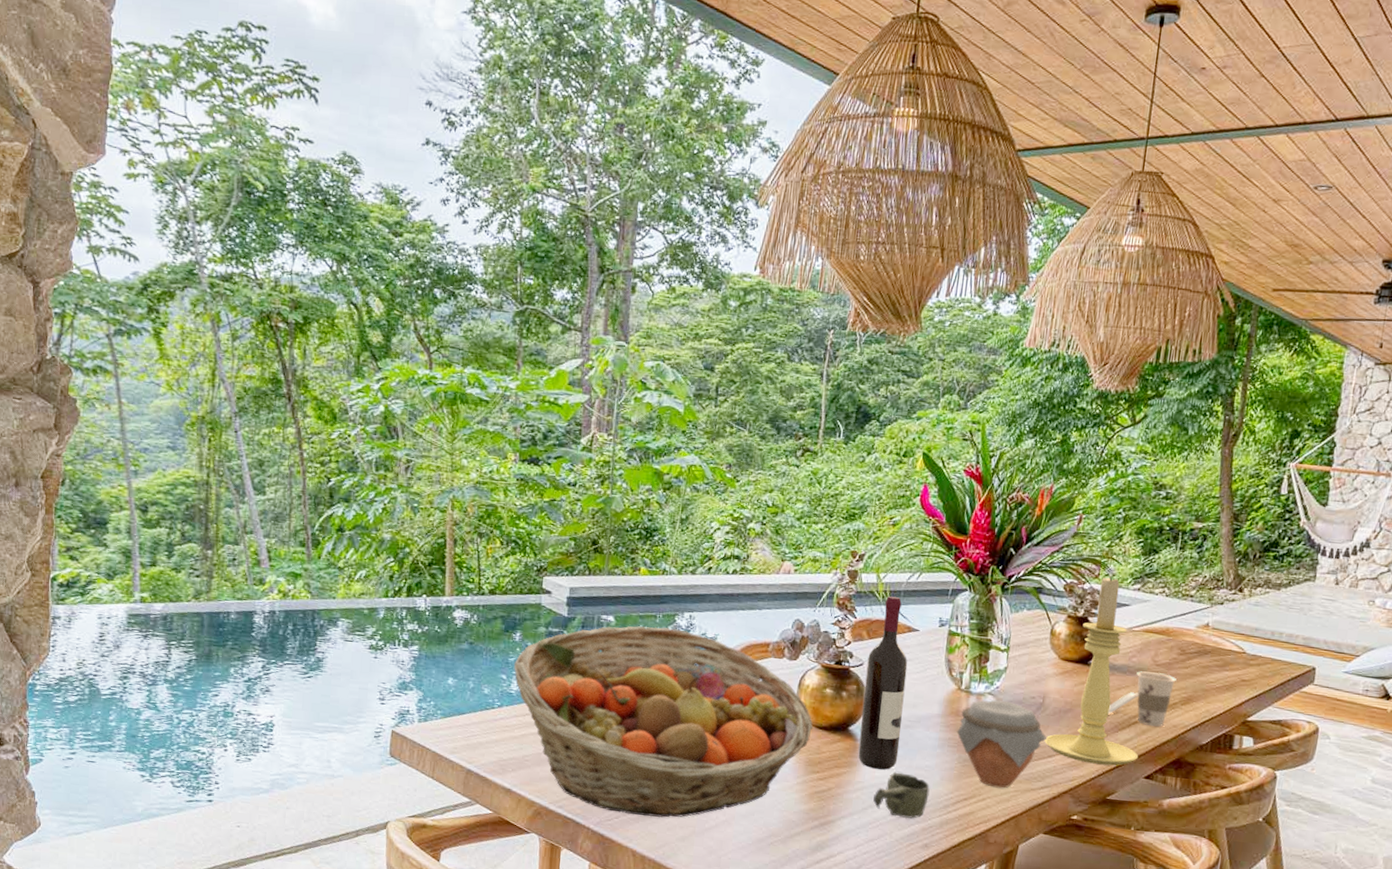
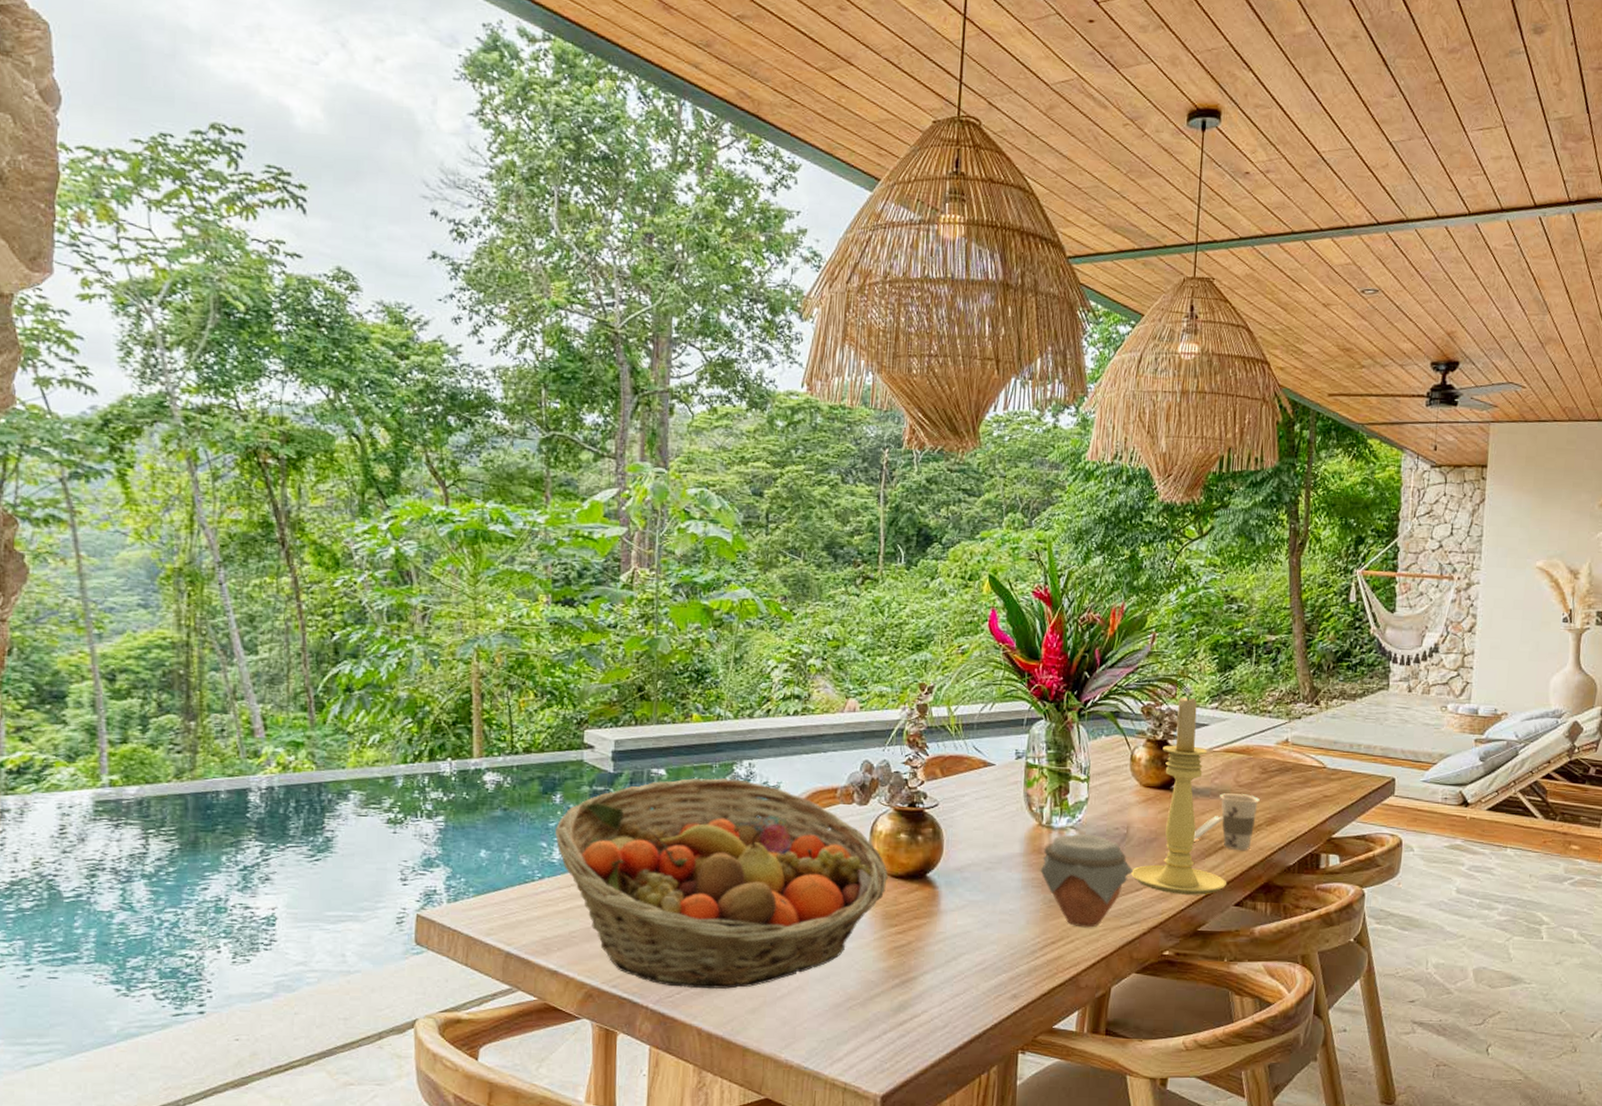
wine bottle: present [858,596,908,770] -> none [938,729,985,917]
cup: present [873,772,930,819] -> none [957,919,1016,968]

